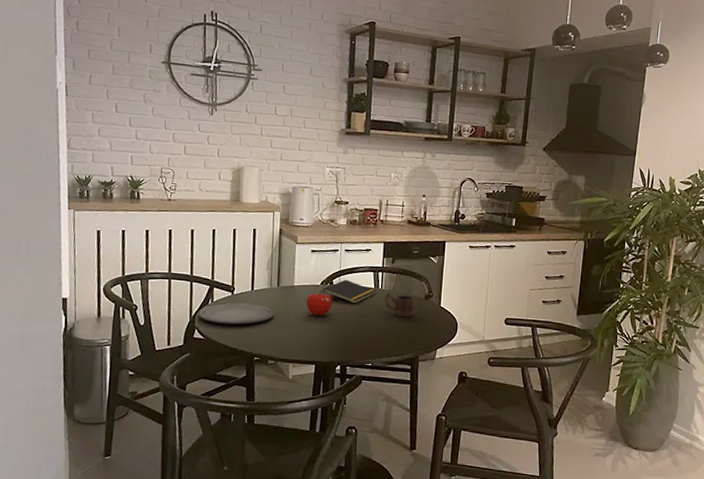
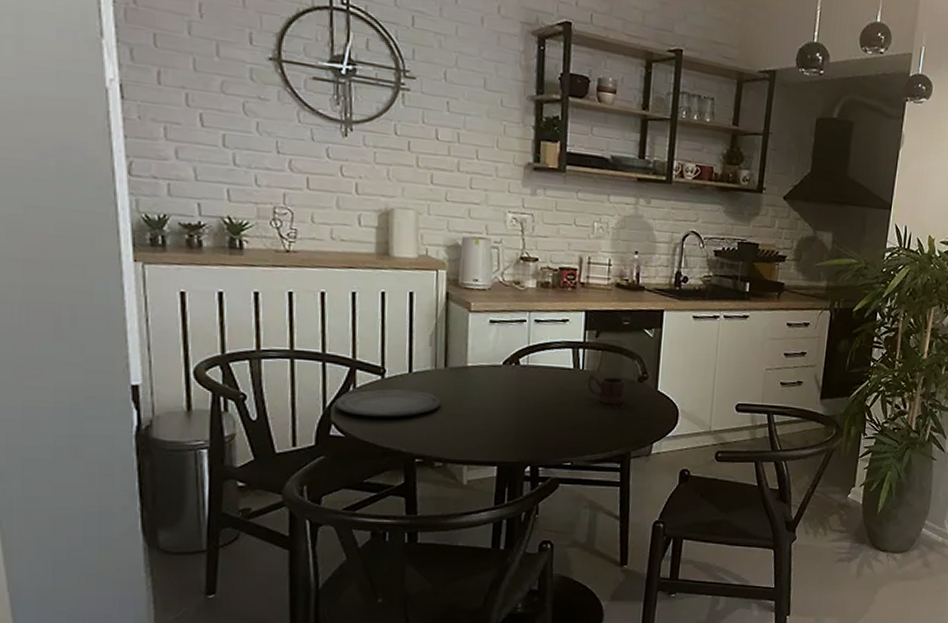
fruit: present [306,290,333,316] -> none [484,372,519,404]
notepad: present [322,279,376,304] -> none [505,358,576,389]

